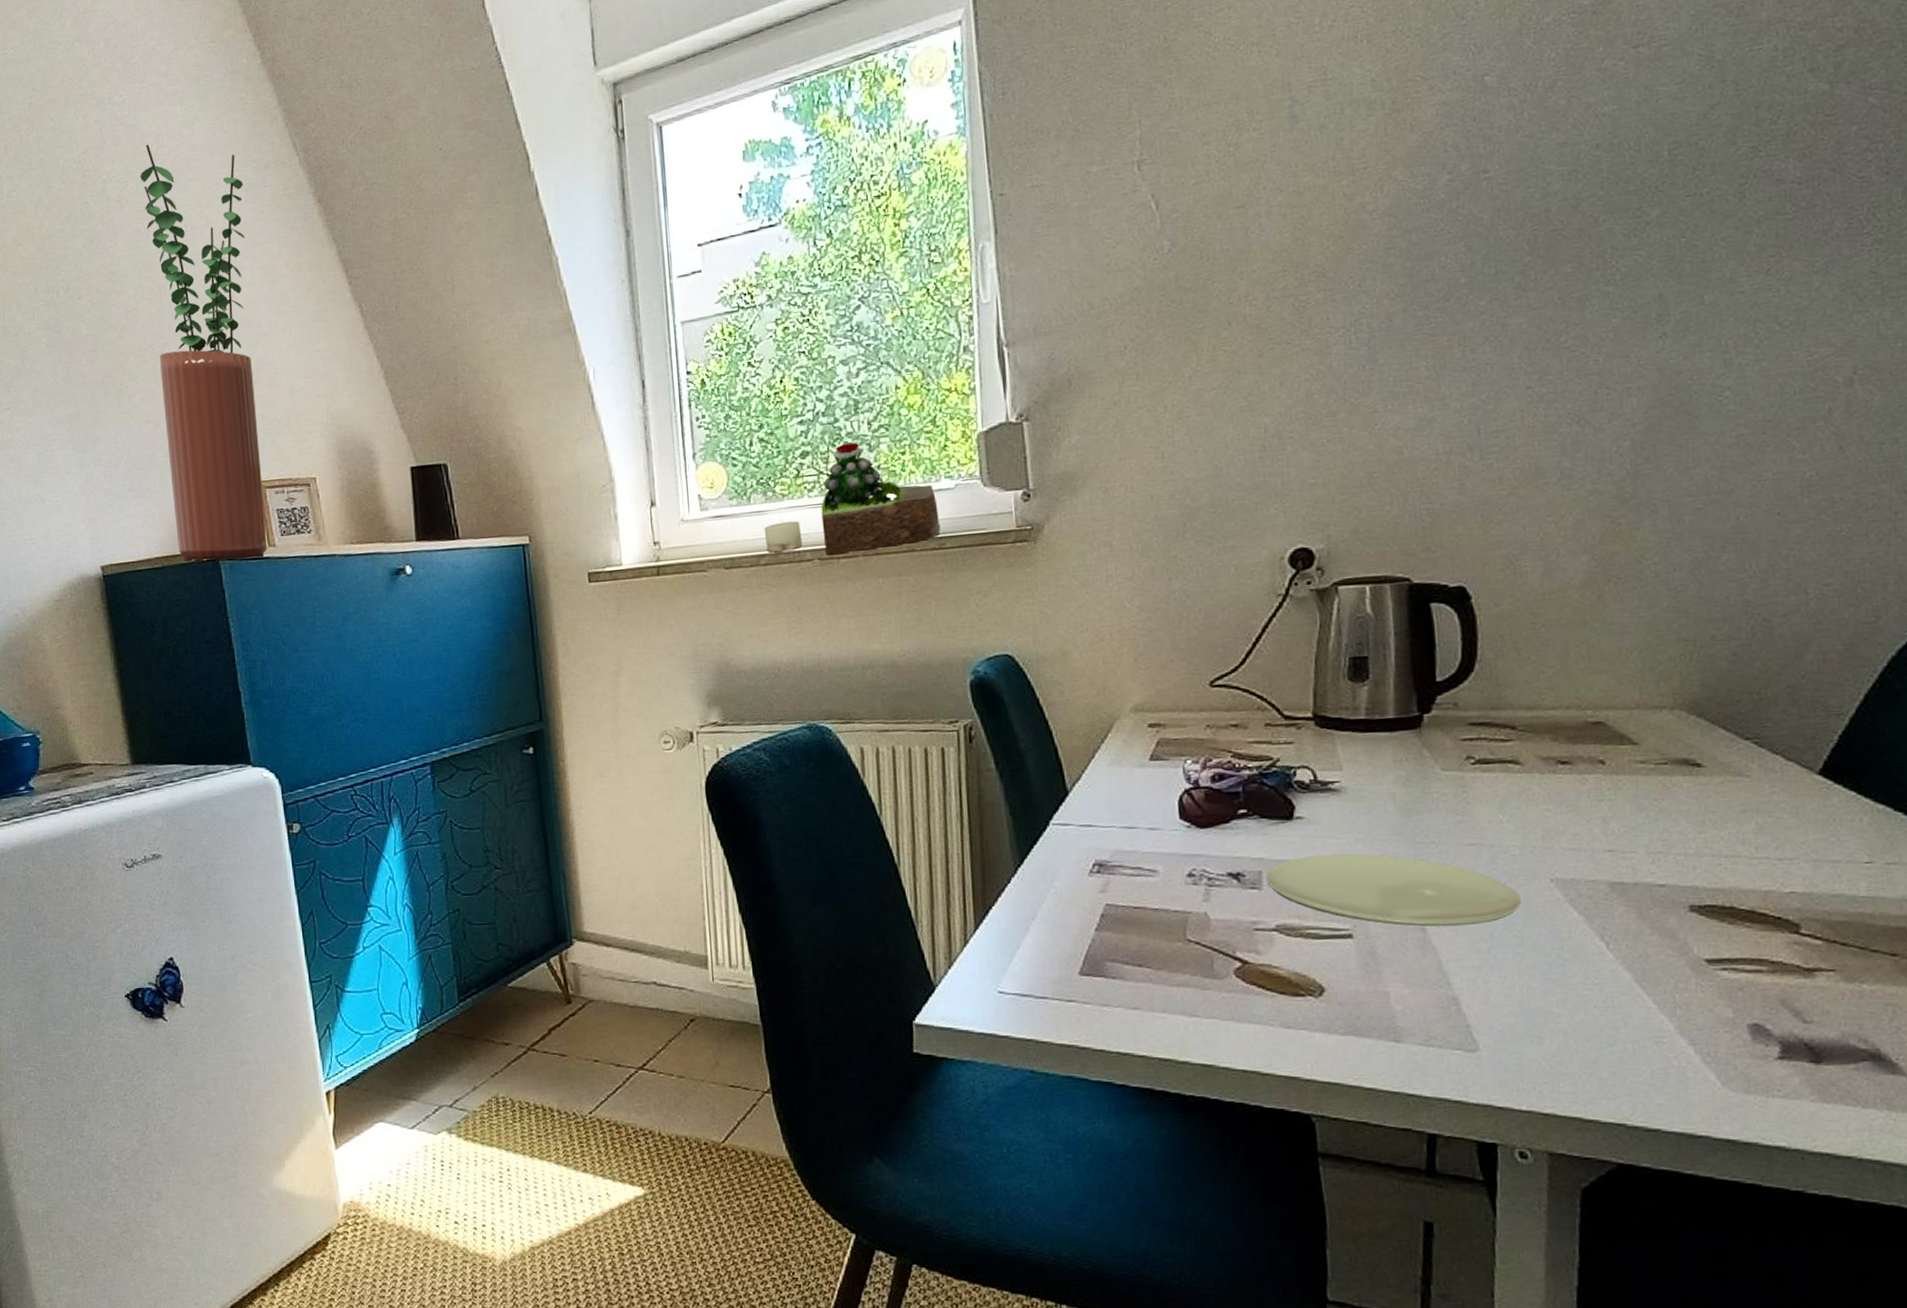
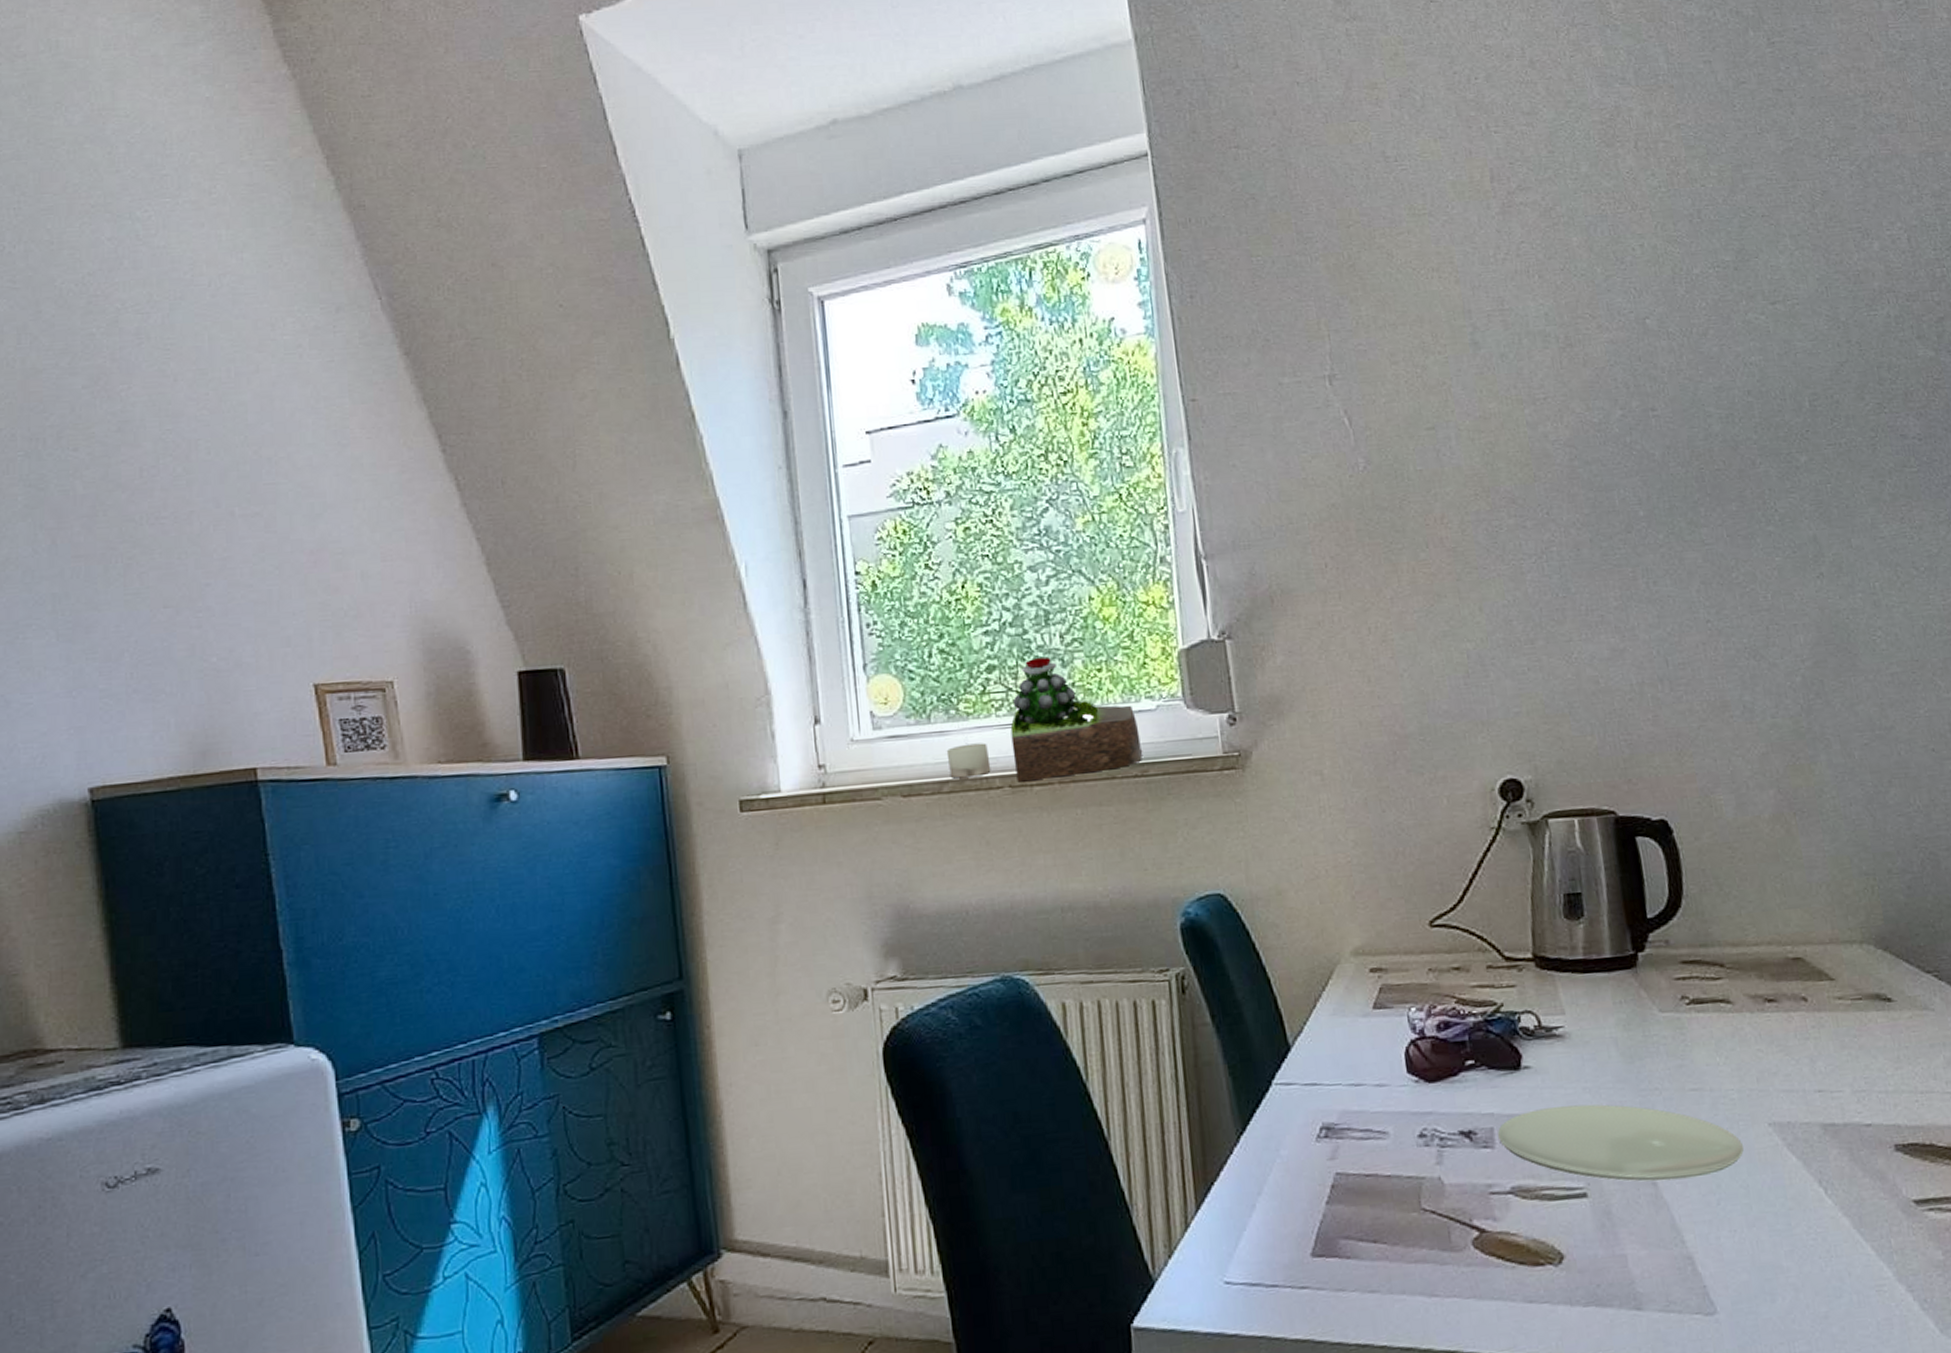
vase: present [140,144,268,561] -> none [167,270,326,782]

